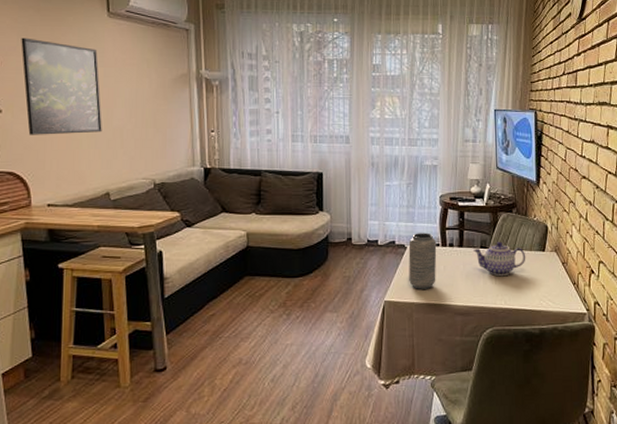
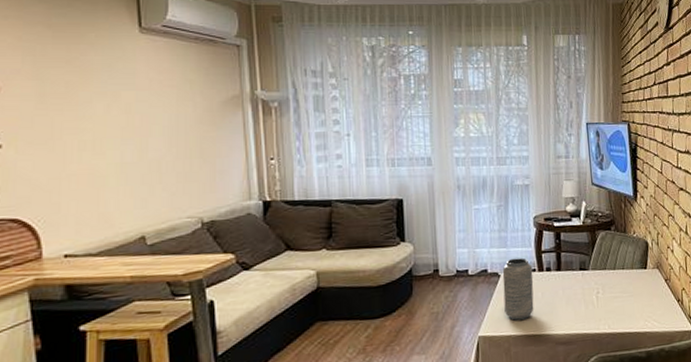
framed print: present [21,37,102,135] -> none [27,58,134,173]
teapot: present [473,241,526,277] -> none [572,261,628,300]

